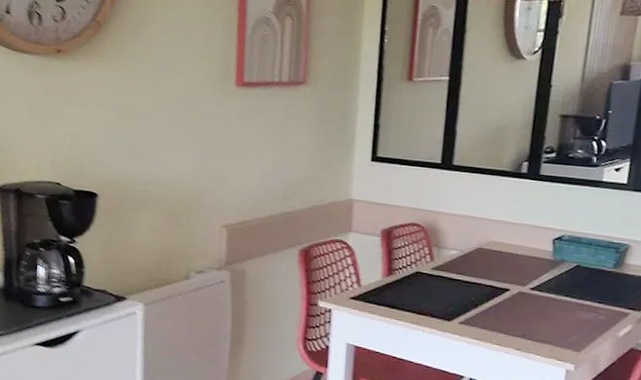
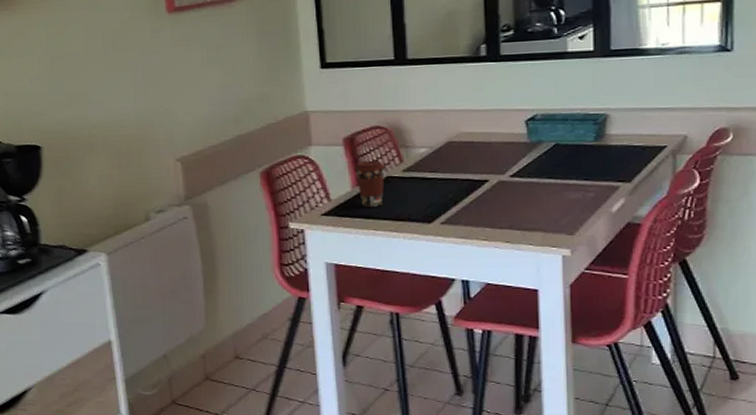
coffee cup: none [387,253,417,299] -> present [354,160,386,207]

